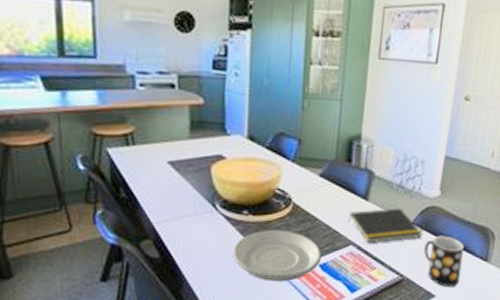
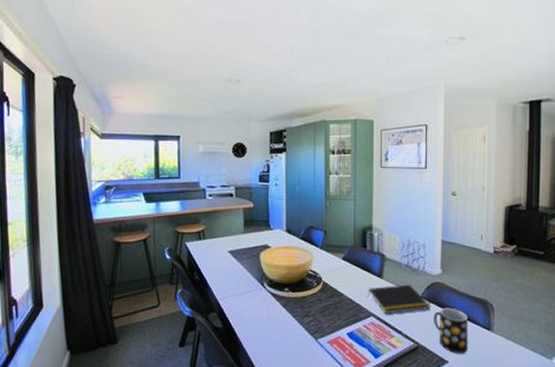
plate: present [232,230,321,281] -> none [278,304,348,347]

